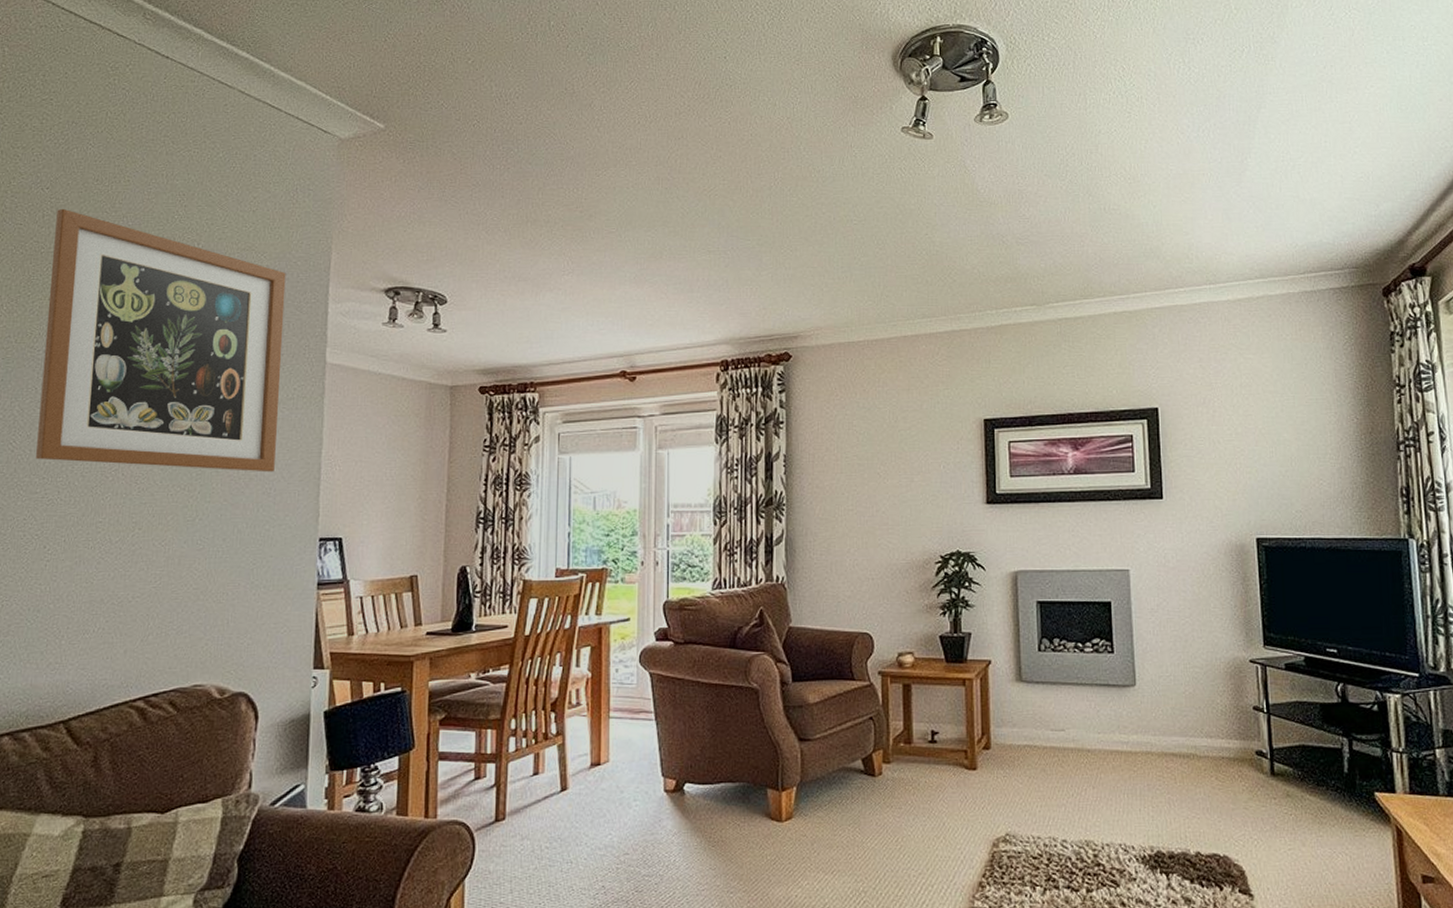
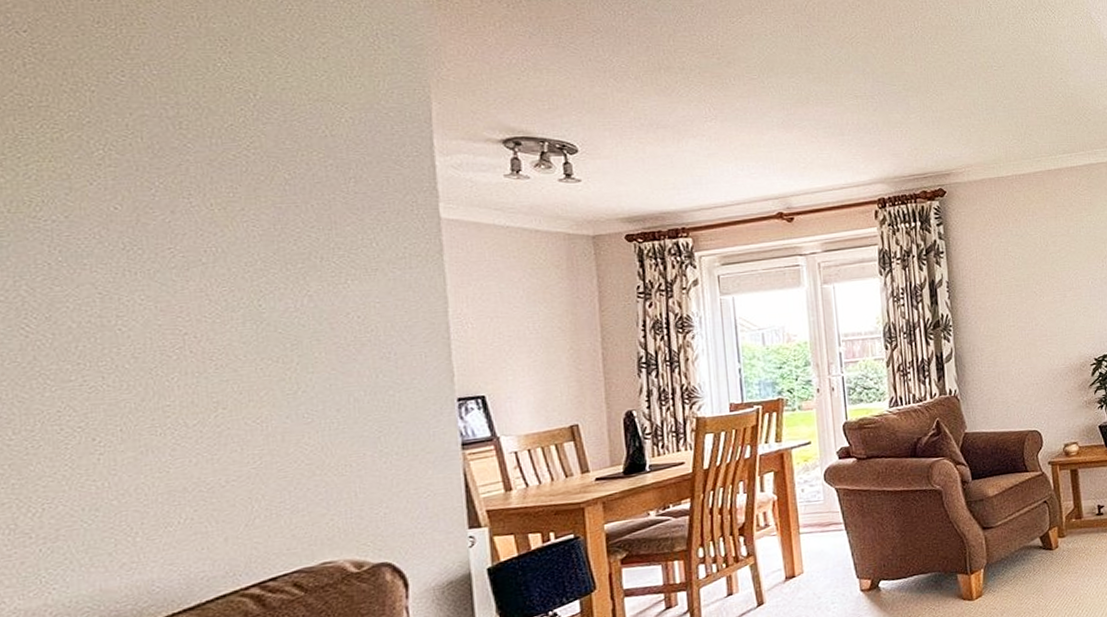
wall art: present [36,208,286,473] -> none [44,55,392,344]

